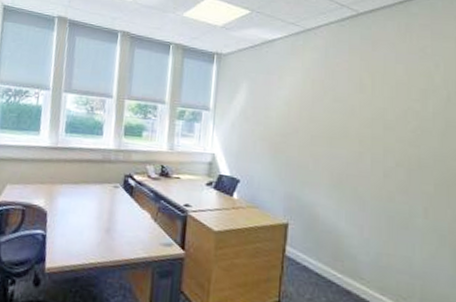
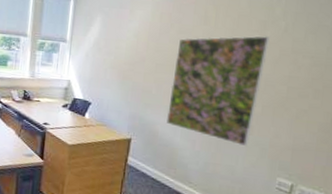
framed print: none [328,105,432,233] -> present [167,36,270,147]

